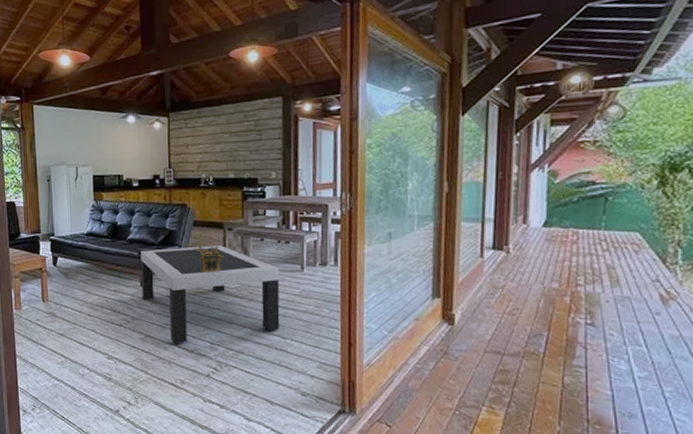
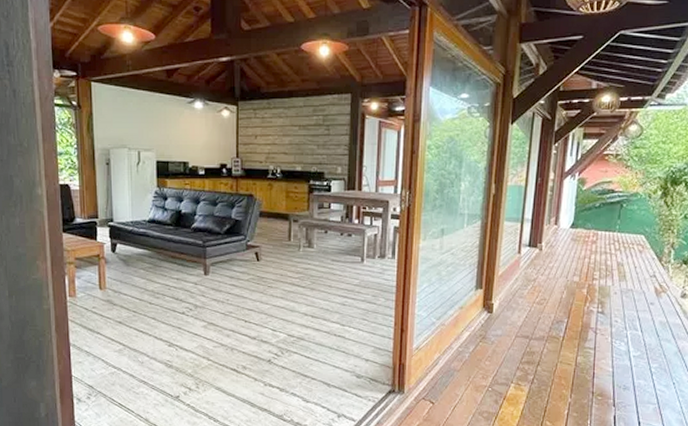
coffee table: present [140,246,280,343] -> none [205,236,341,331]
decorative box: present [194,243,223,273] -> none [260,234,288,263]

